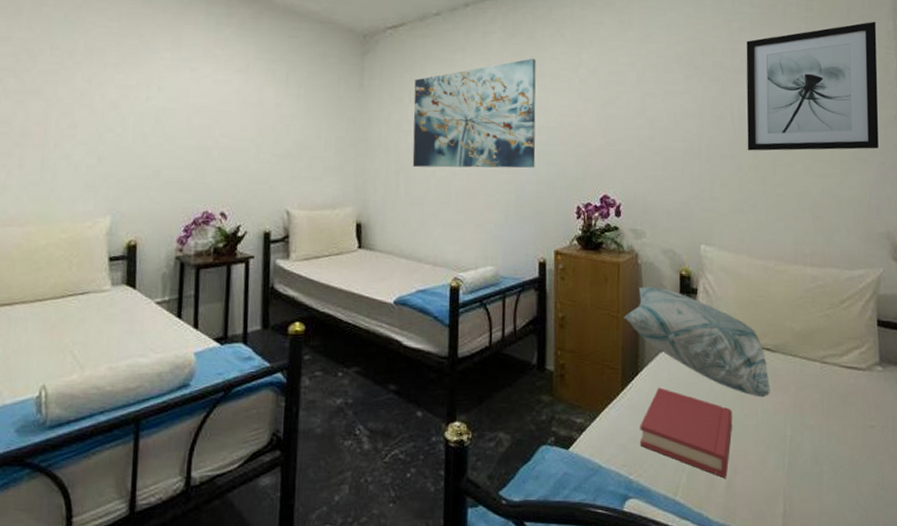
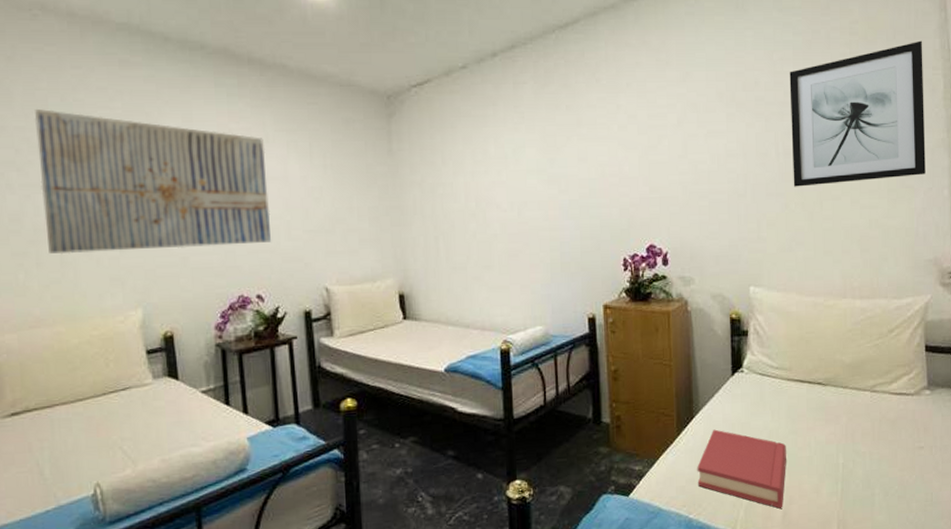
wall art: none [32,23,245,163] -> present [34,109,271,255]
wall art: present [412,58,536,168] -> none [446,108,578,231]
decorative pillow: present [624,286,771,398] -> none [677,332,823,430]

